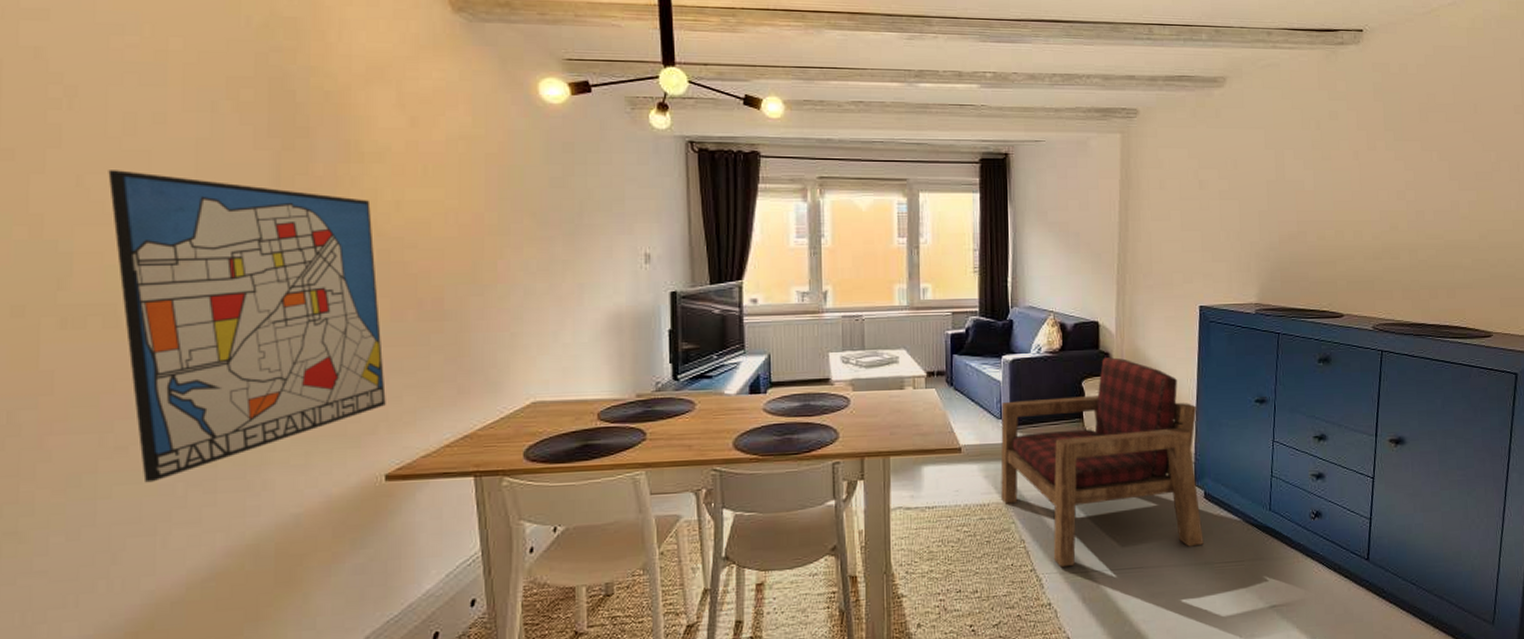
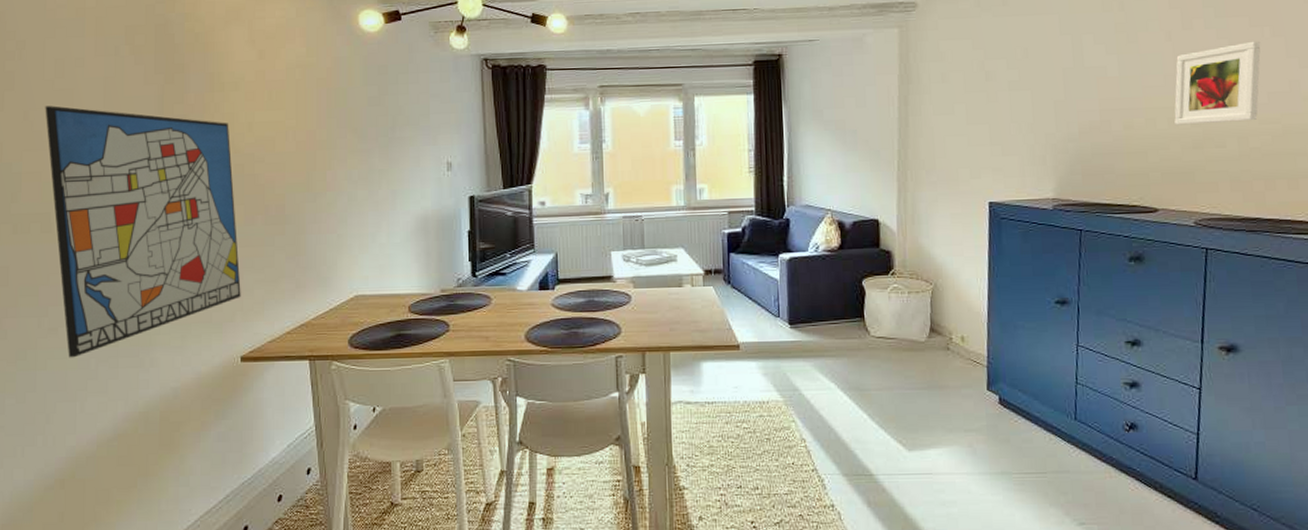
armchair: present [1001,357,1204,568] -> none [779,256,1000,469]
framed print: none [1359,163,1430,238] -> present [1174,41,1261,125]

